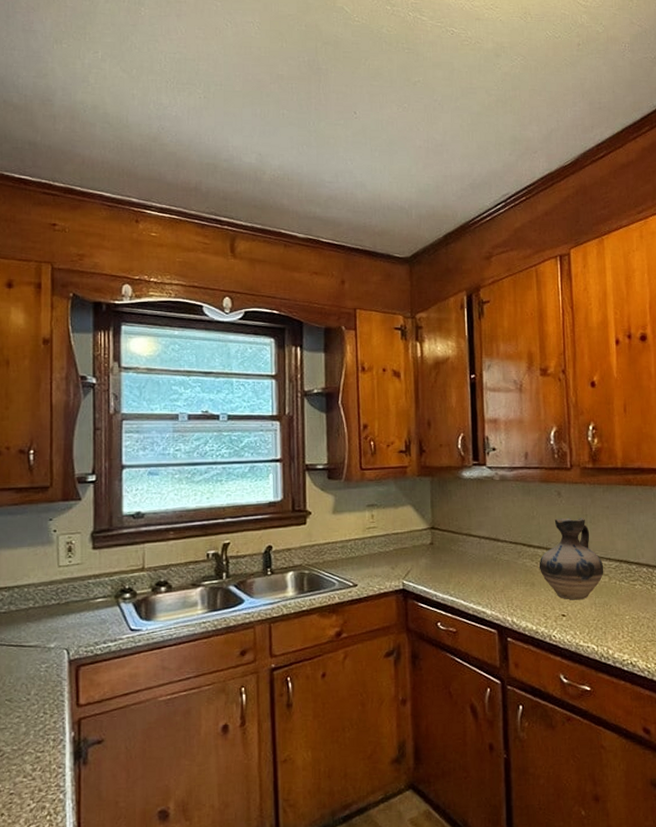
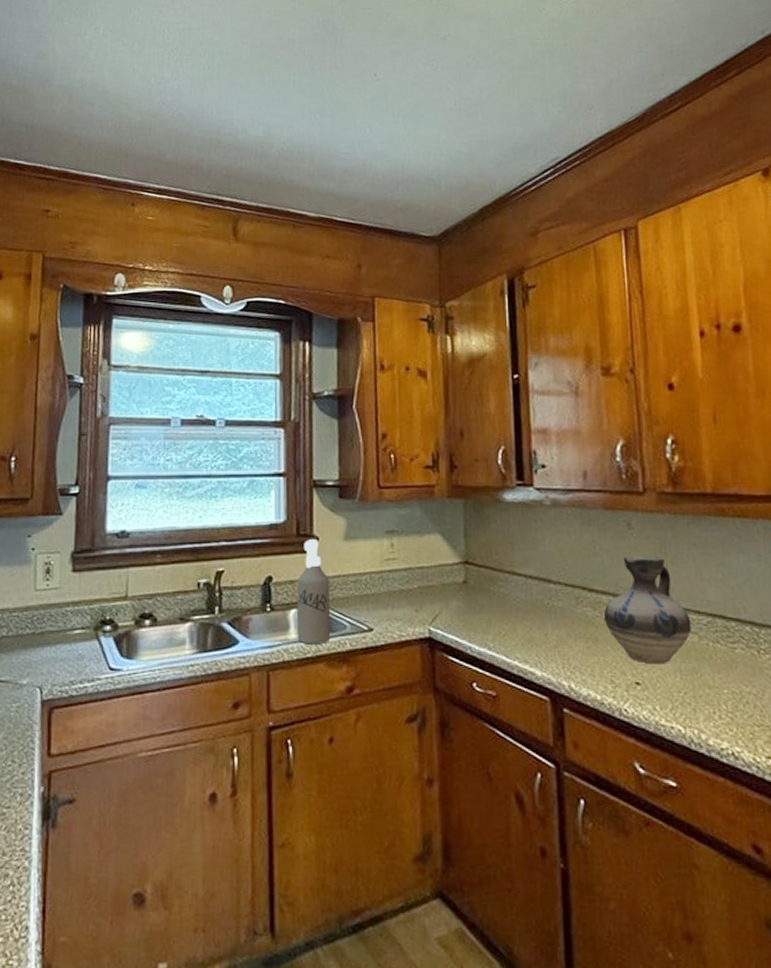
spray bottle: none [294,514,322,600] -> present [297,539,331,645]

